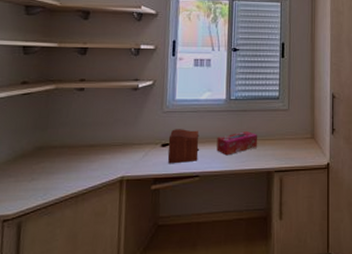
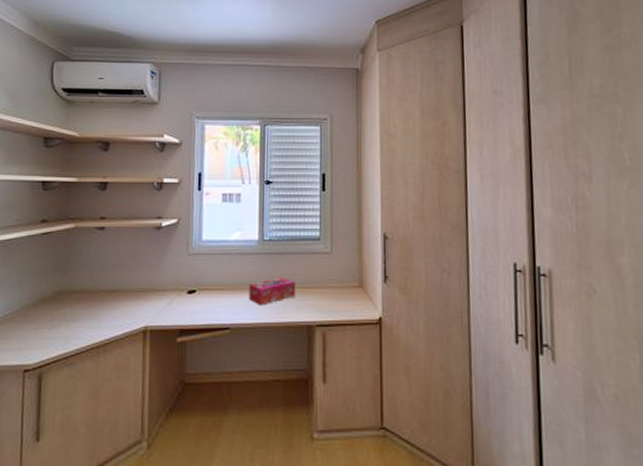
sewing box: present [168,129,200,164] -> none [194,274,230,314]

